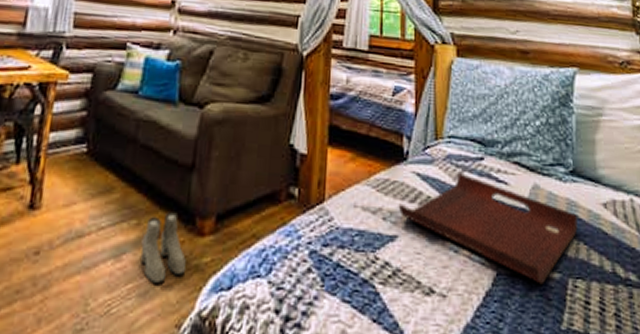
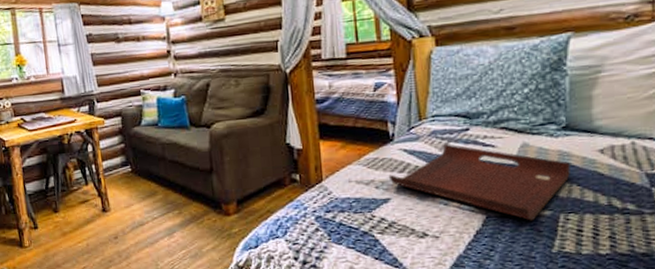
boots: present [140,212,186,283] -> none [185,202,221,248]

